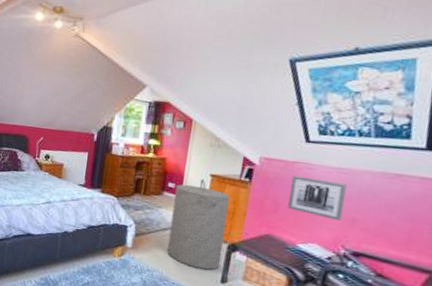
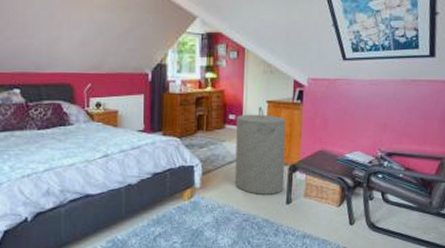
wall art: present [288,176,347,221] -> none [334,92,378,127]

